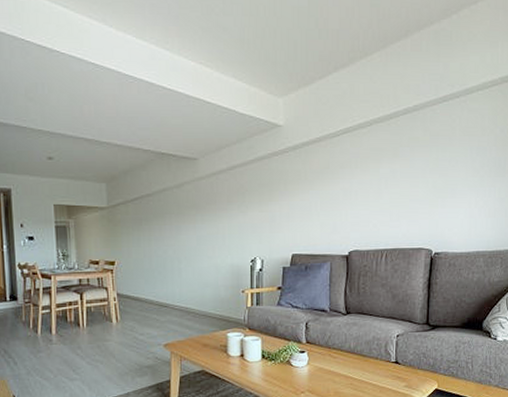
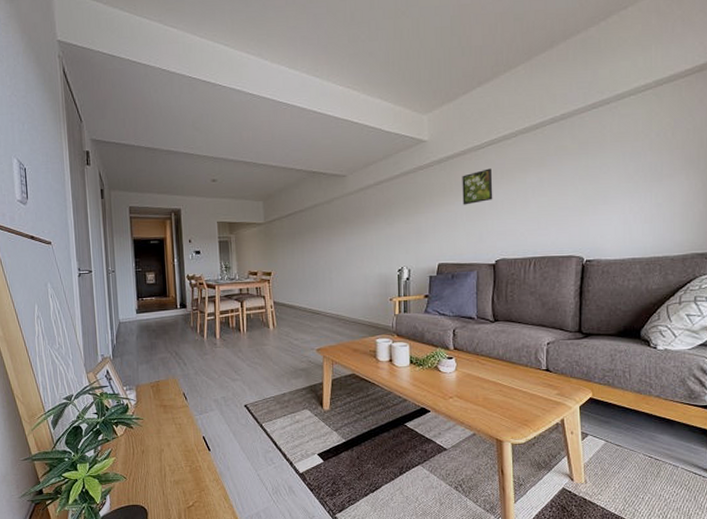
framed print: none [317,157,347,194] -> present [462,168,493,205]

